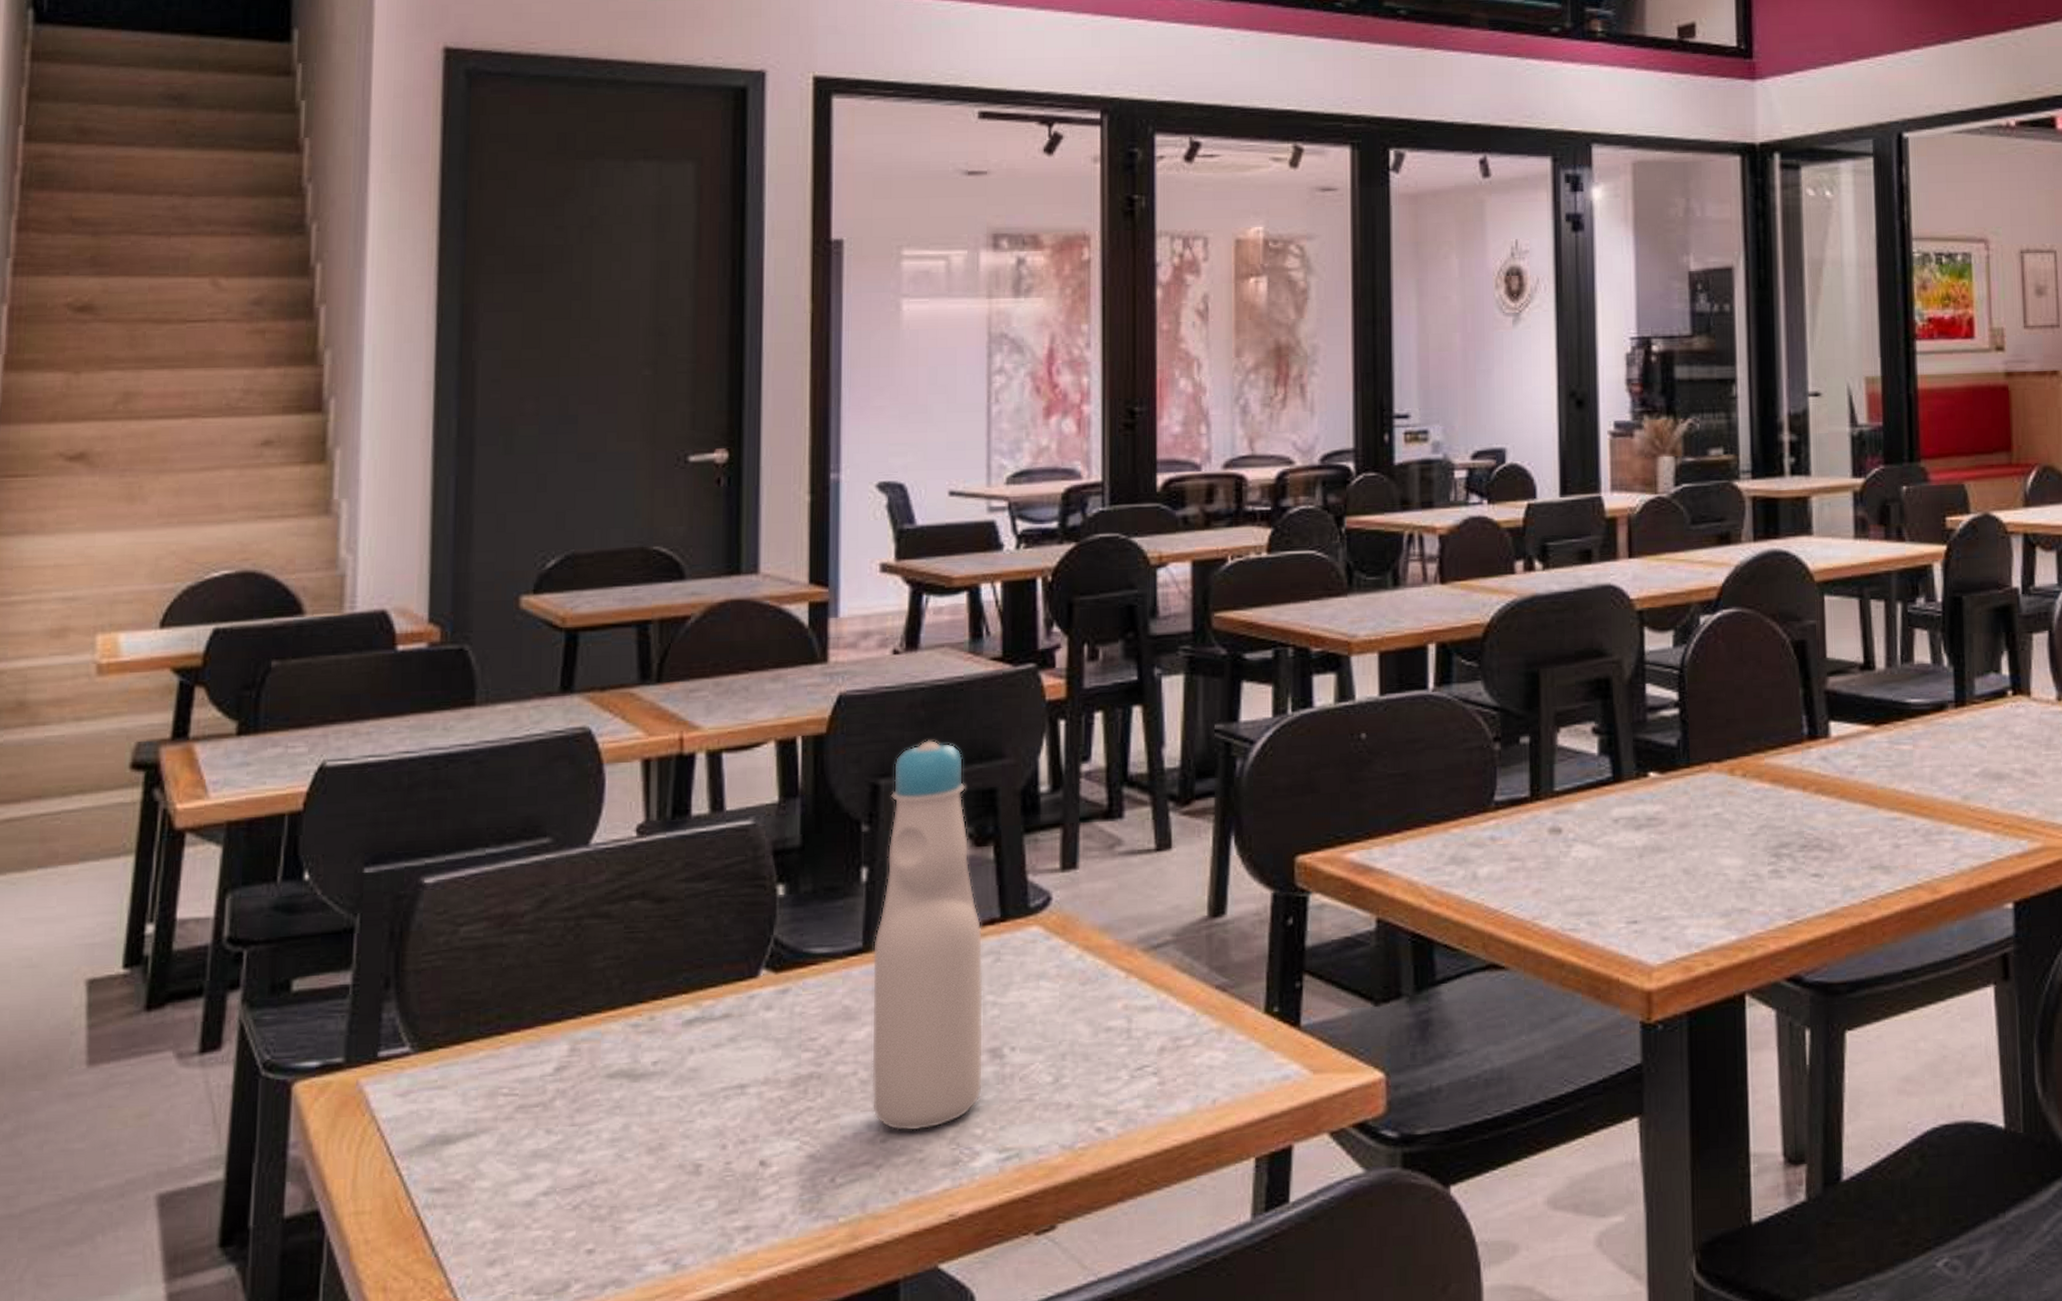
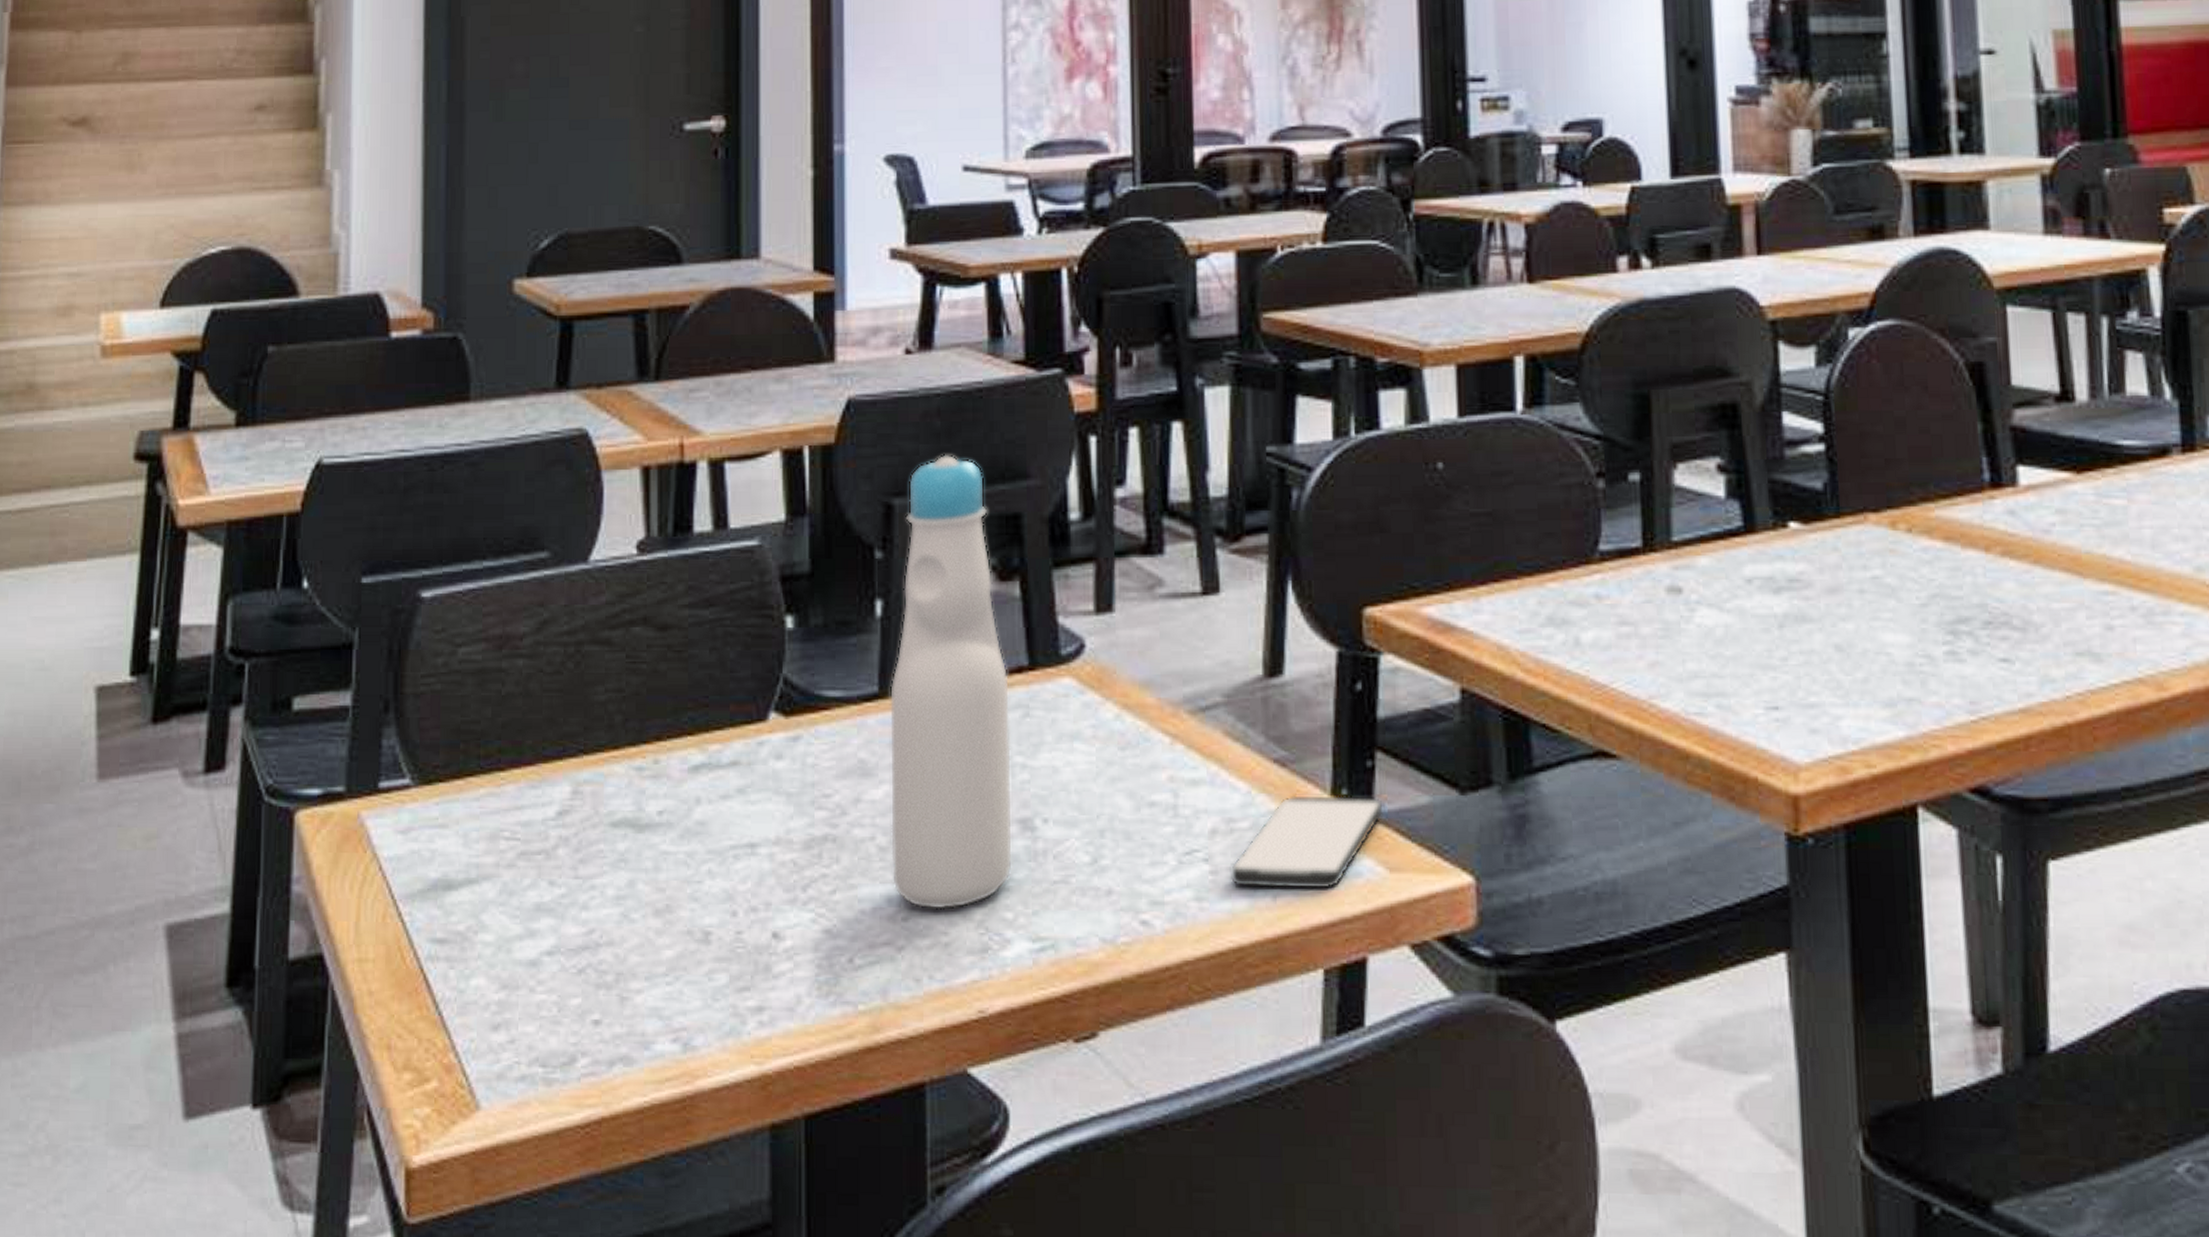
smartphone: none [1175,1011,1310,1095] -> present [1230,794,1385,890]

